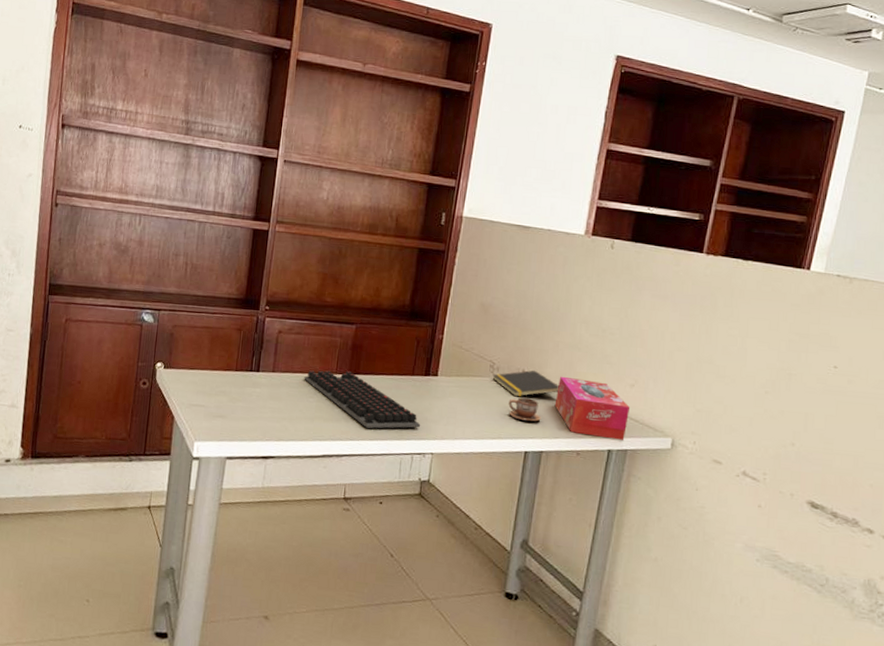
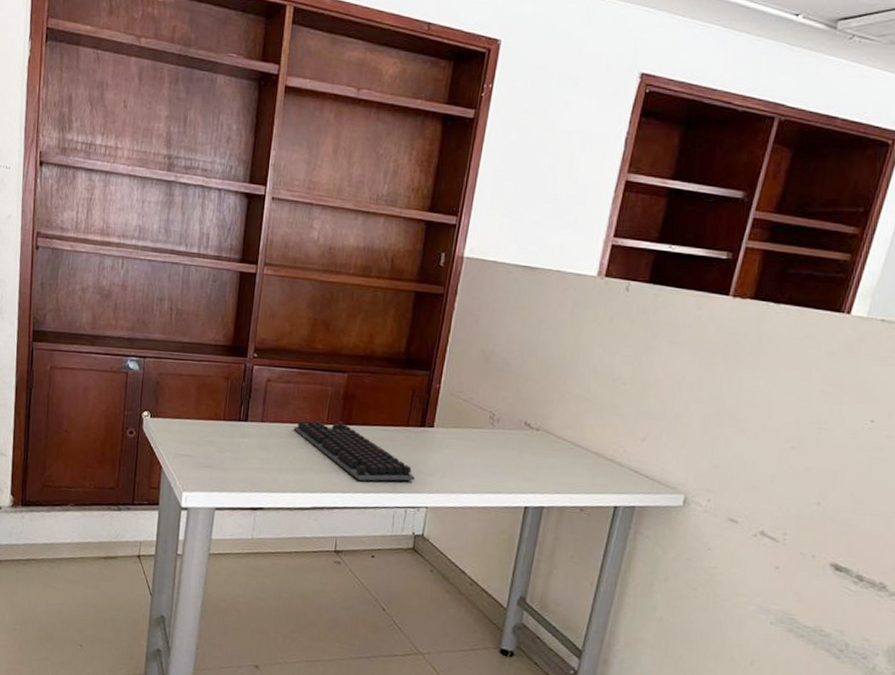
notepad: present [492,370,560,397] -> none [492,421,564,450]
cup: present [508,397,541,422] -> none [508,450,544,476]
tissue box: present [554,376,631,440] -> none [558,428,641,497]

